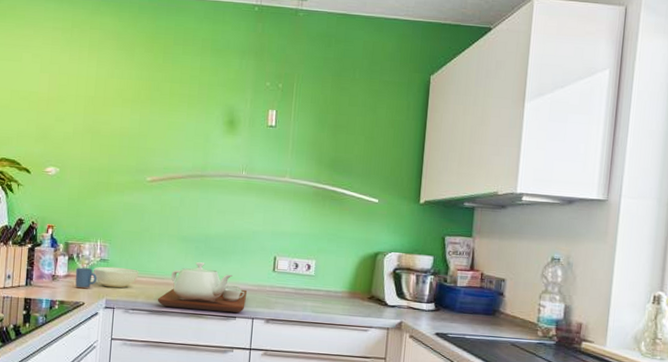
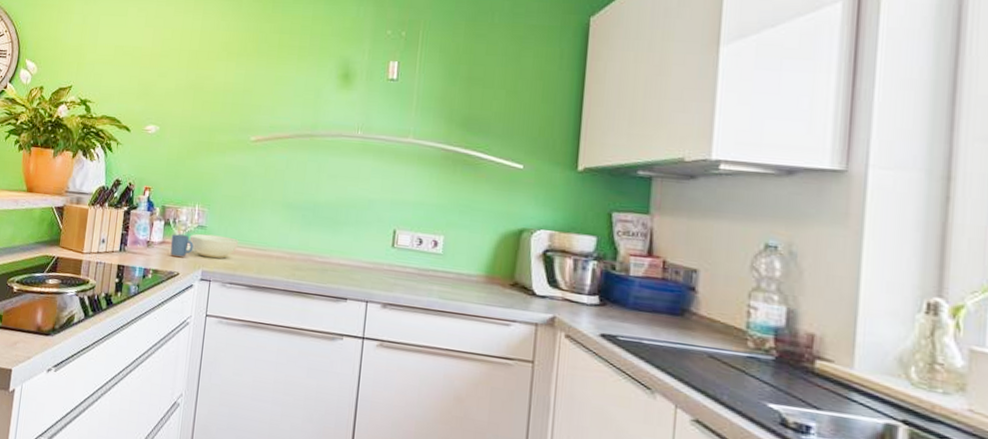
tea set: present [157,261,248,313] -> none [257,232,361,295]

